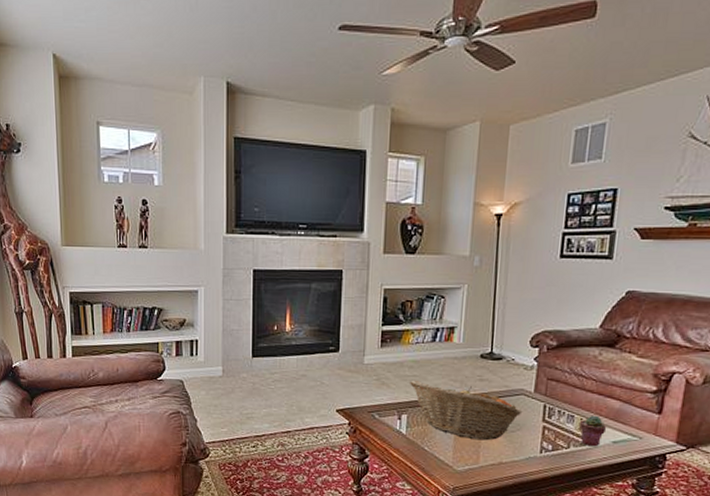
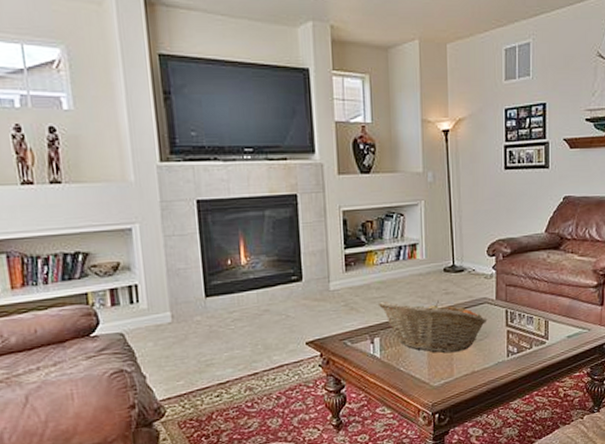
potted succulent: present [579,415,607,447] -> none [538,314,561,344]

